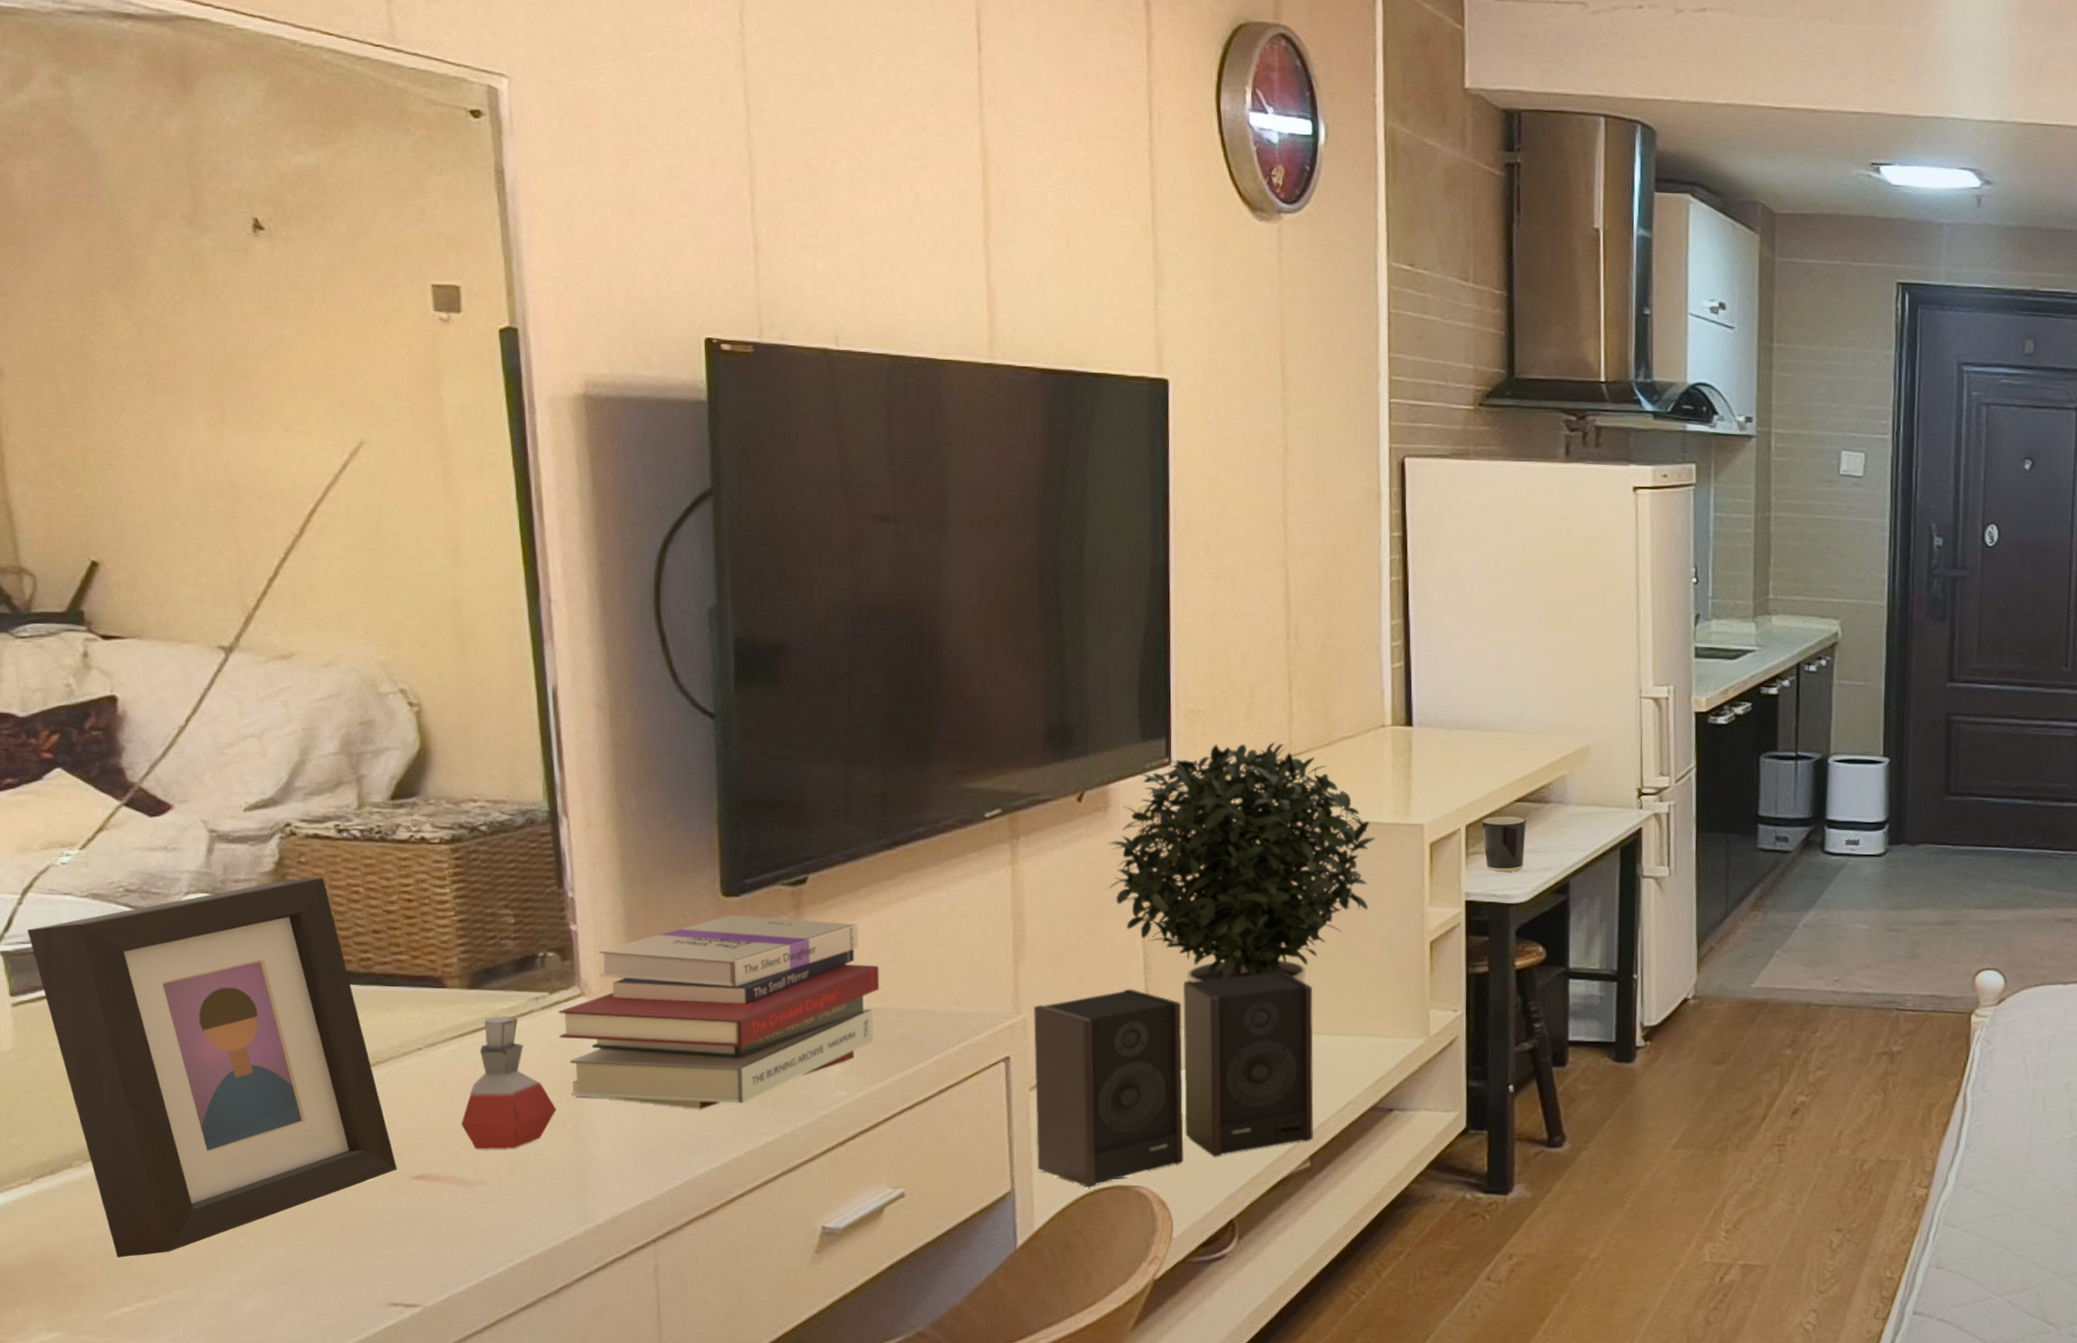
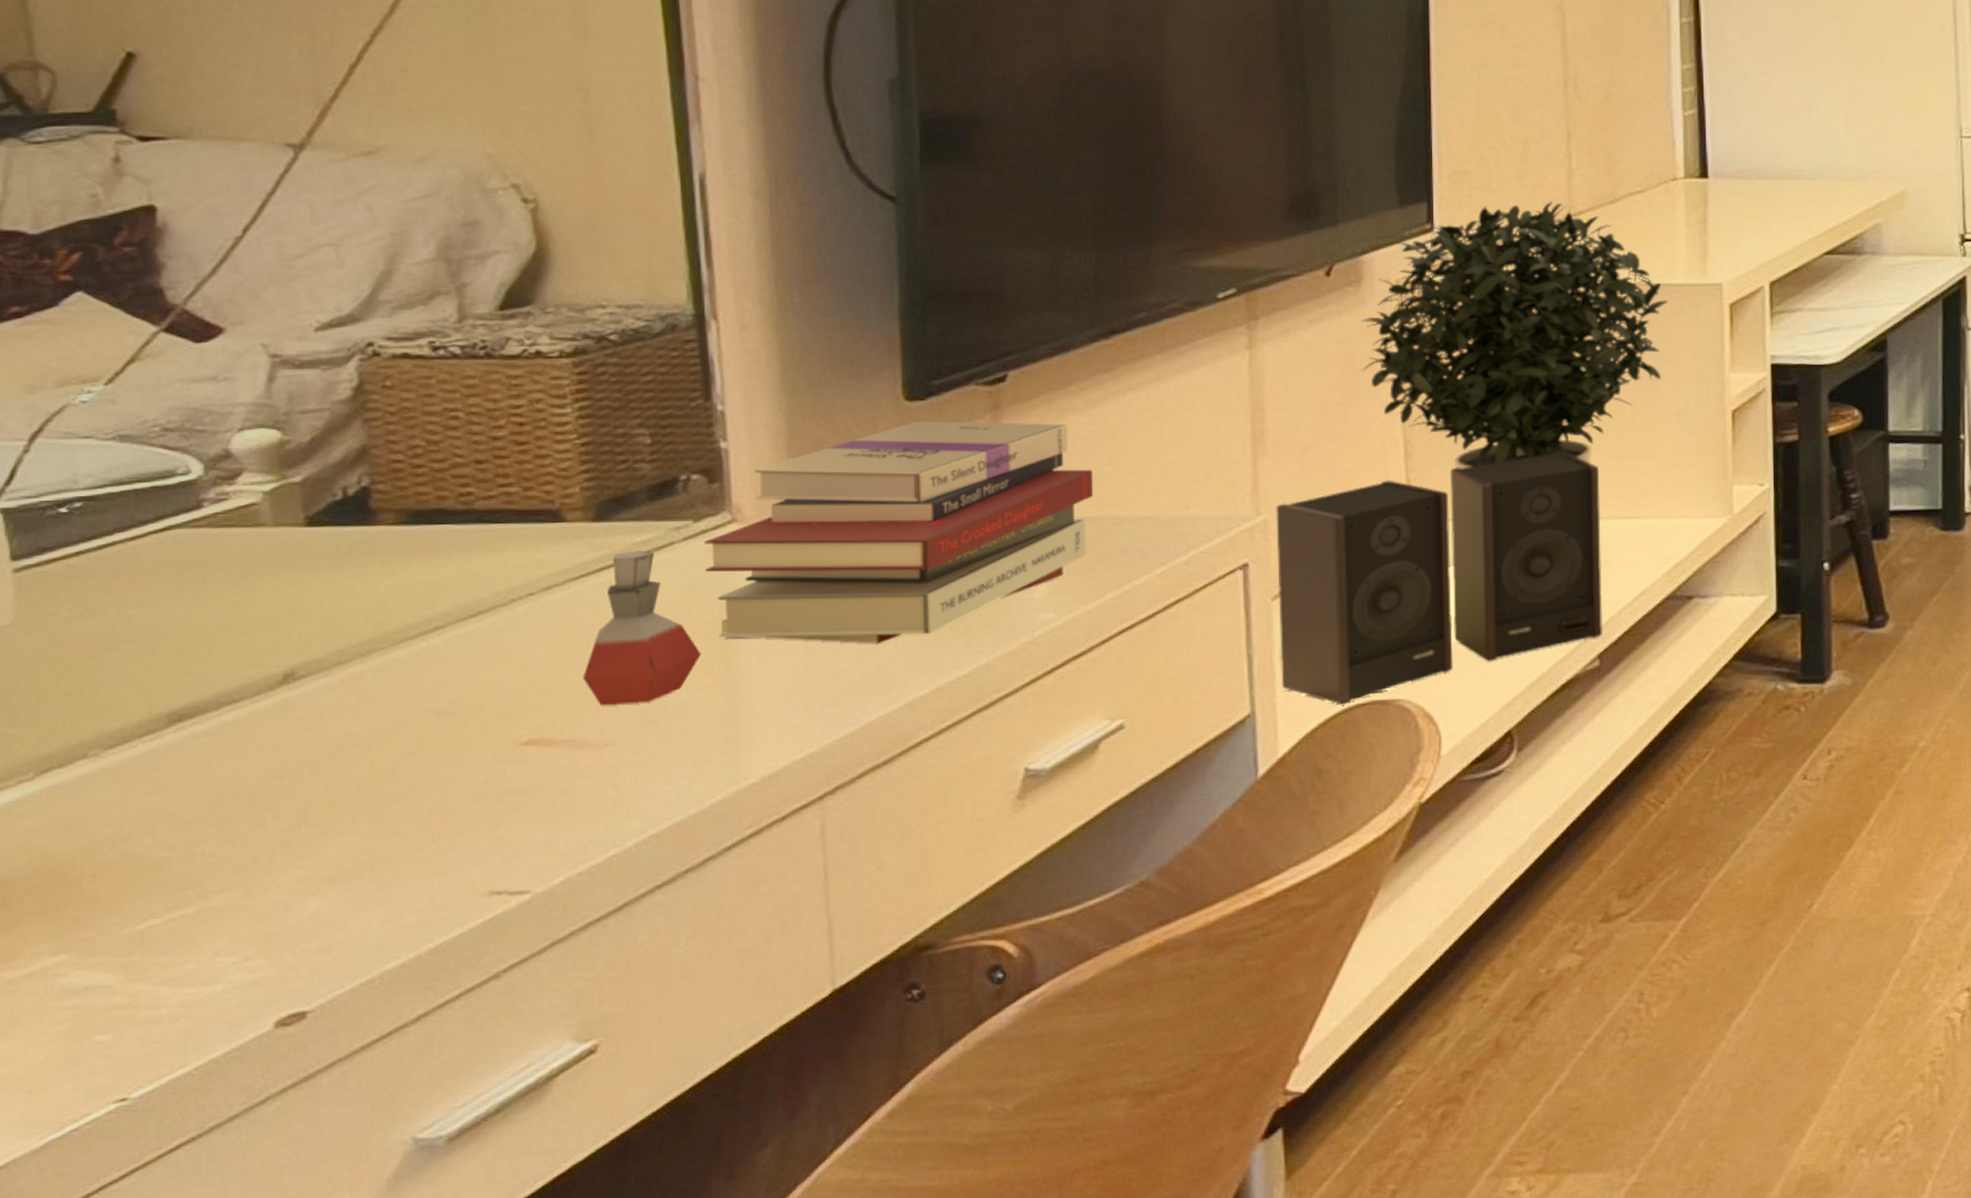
picture frame: present [27,876,397,1258] -> none [34,401,502,861]
mug: present [1482,816,1526,873] -> none [1788,271,1837,332]

